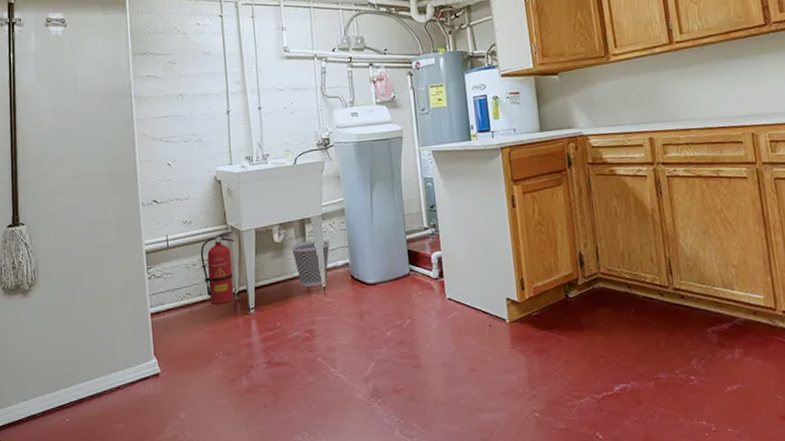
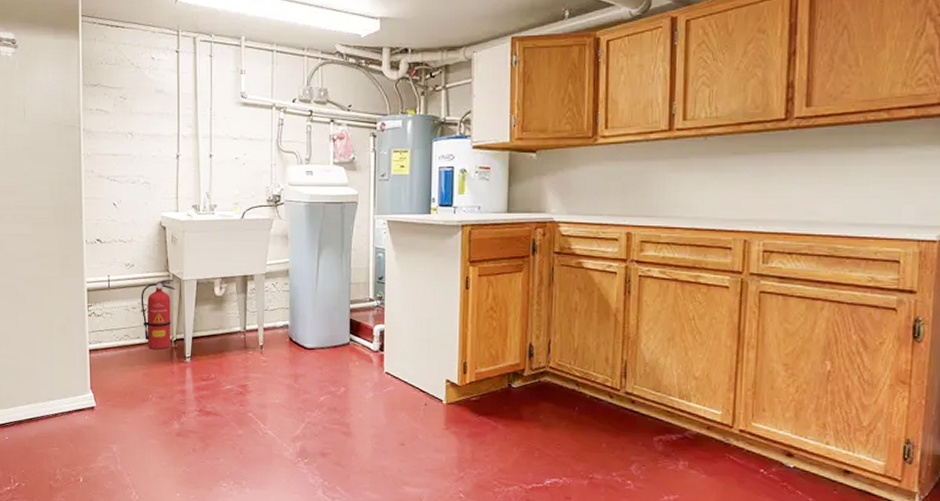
wastebasket: present [291,240,330,287] -> none [231,298,271,344]

